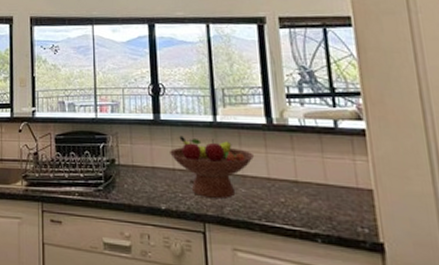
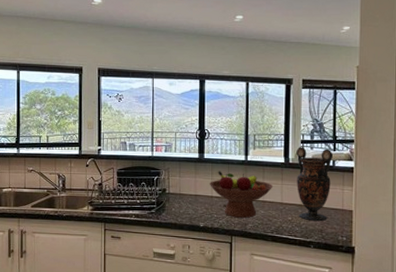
vase: none [281,103,337,205] -> present [296,147,333,222]

